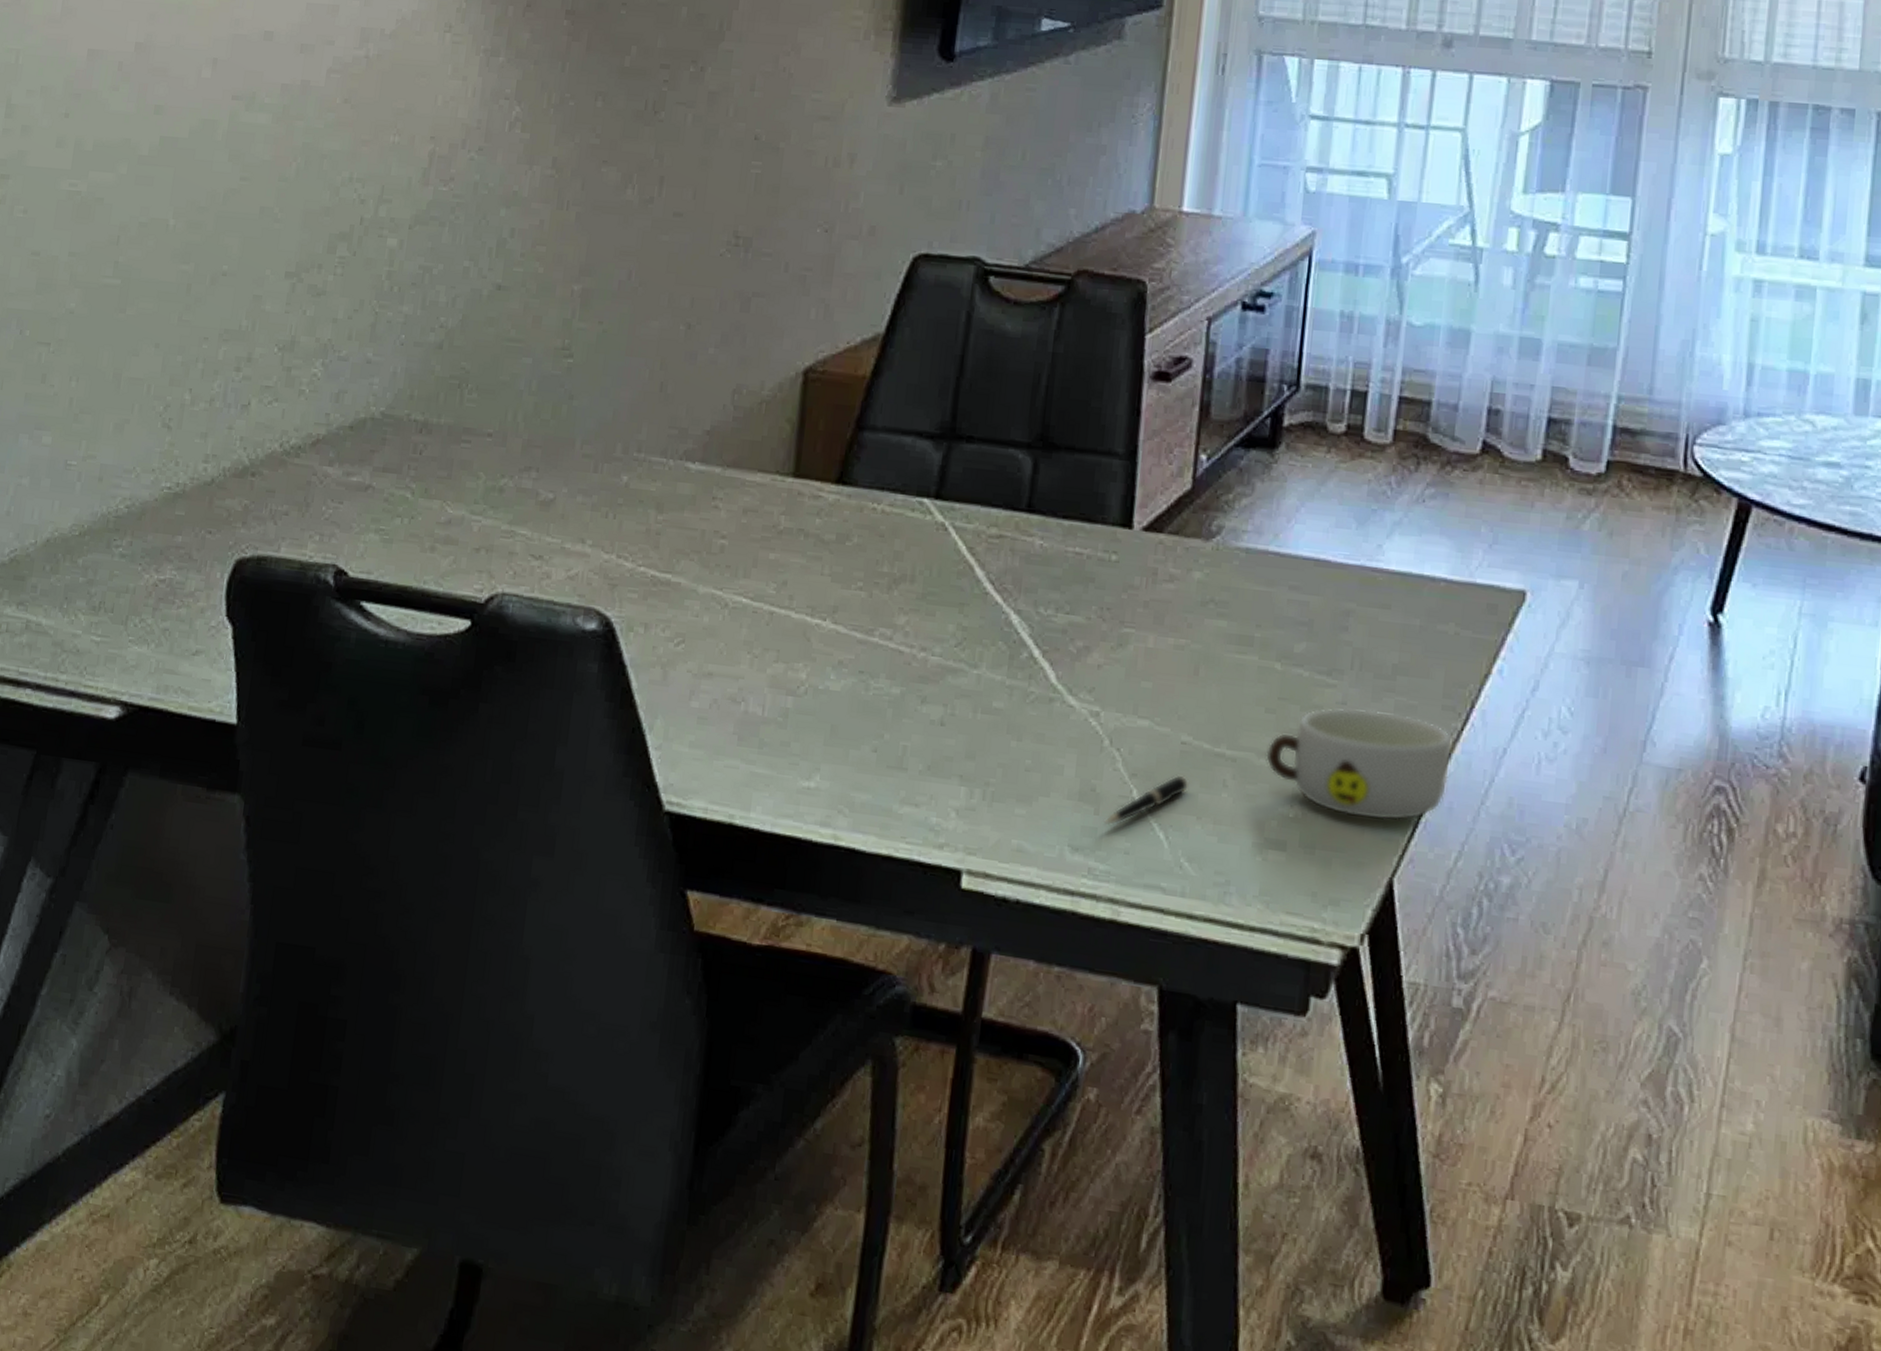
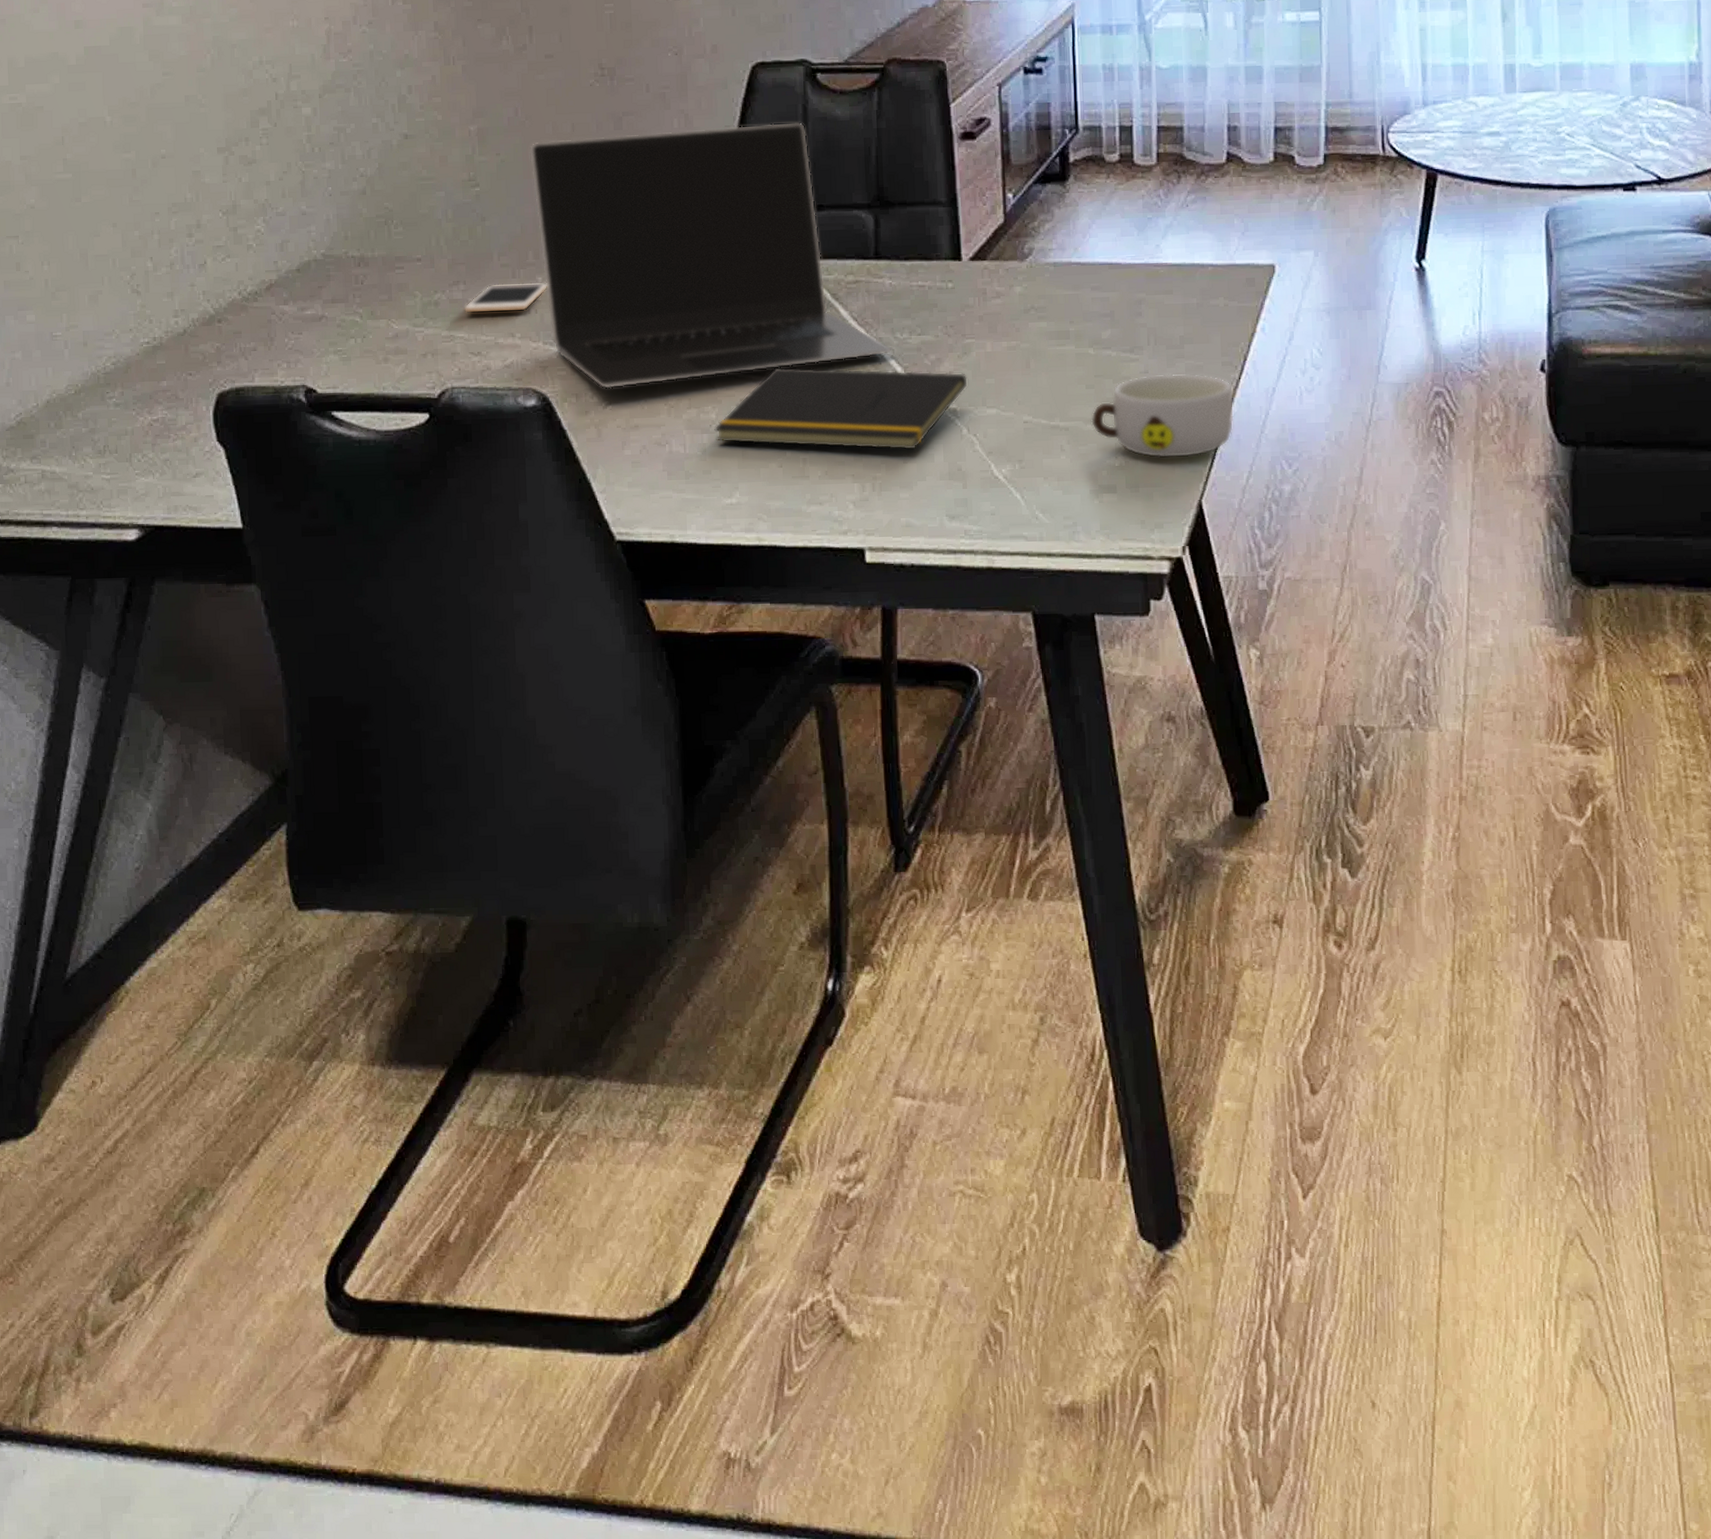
cell phone: none [531,476,633,514] -> present [463,282,547,314]
laptop: none [627,313,1032,633] -> present [529,121,892,389]
notepad: none [802,627,1119,755] -> present [714,366,967,450]
pen: present [1104,774,1190,826] -> none [972,447,1035,495]

